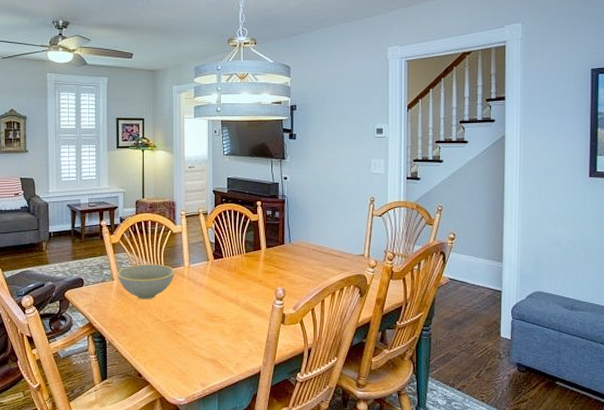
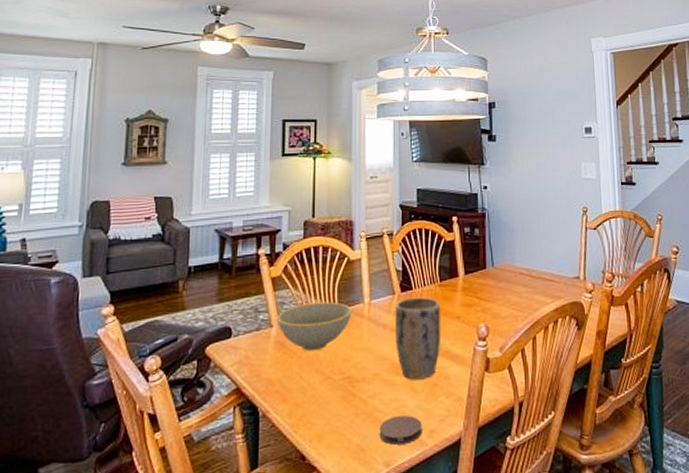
coaster: none [197,352,230,372] -> present [379,415,422,445]
plant pot: none [209,264,246,326] -> present [395,297,441,380]

